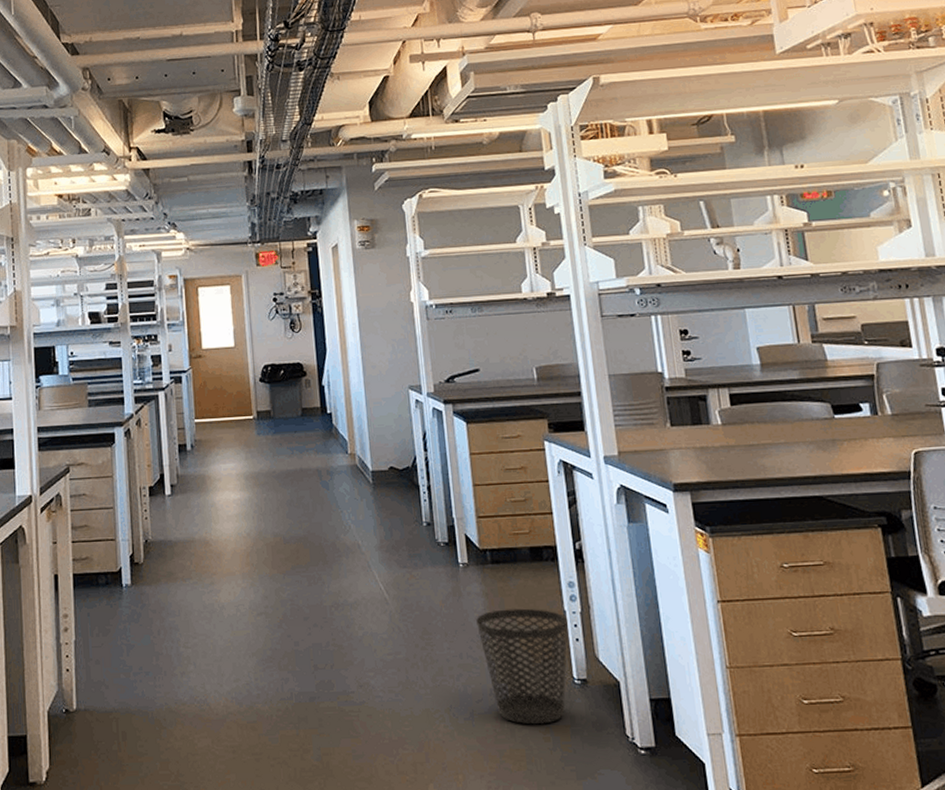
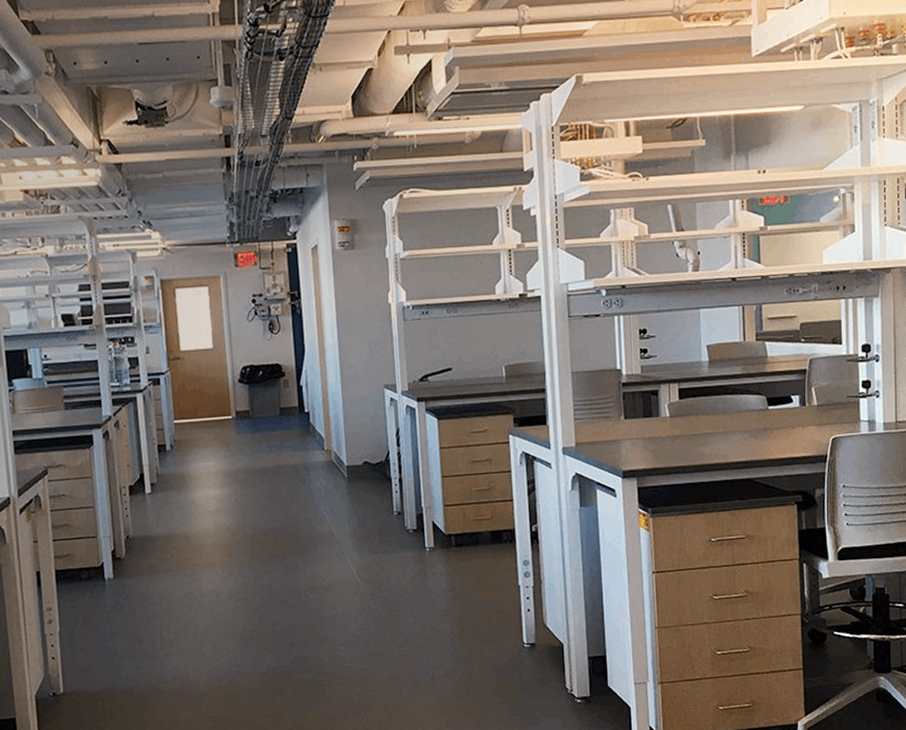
wastebasket: present [476,608,568,725] -> none [439,585,522,684]

